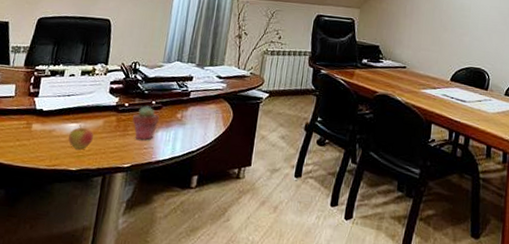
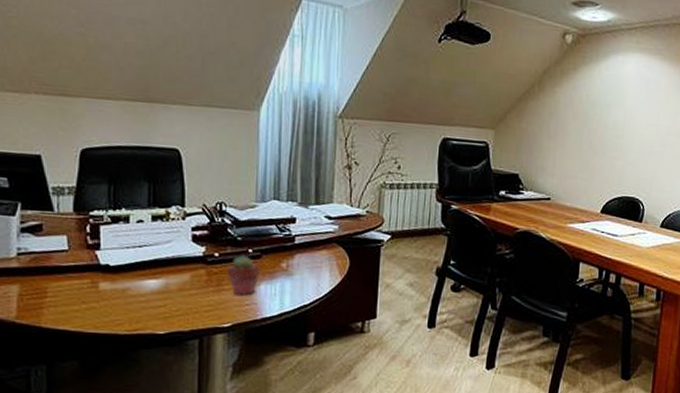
apple: present [68,124,94,149] -> none [149,280,181,309]

